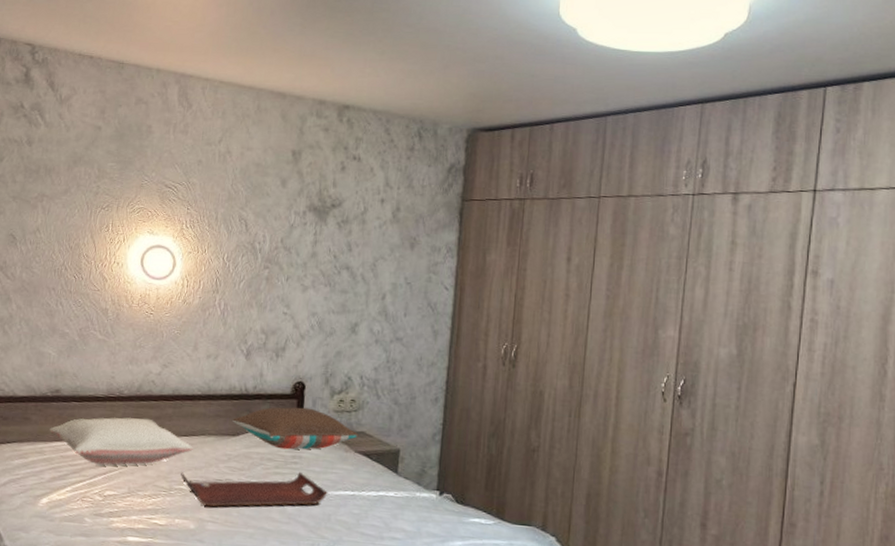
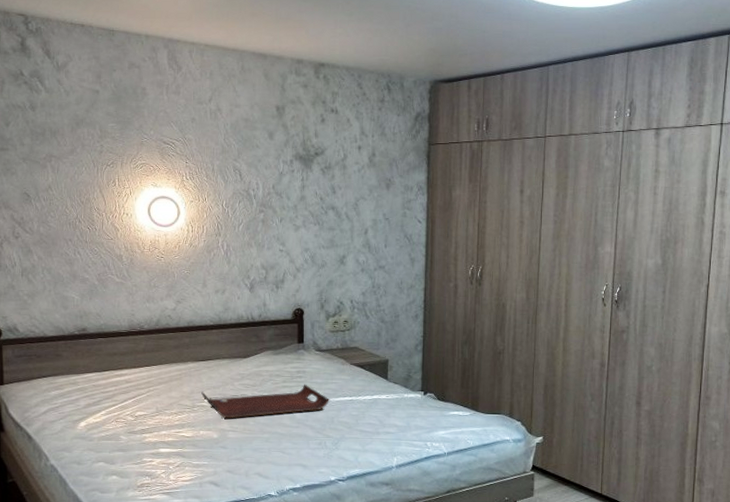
pillow: present [49,417,193,466] -> none [80,348,210,390]
pillow: present [231,407,359,450] -> none [242,330,353,366]

